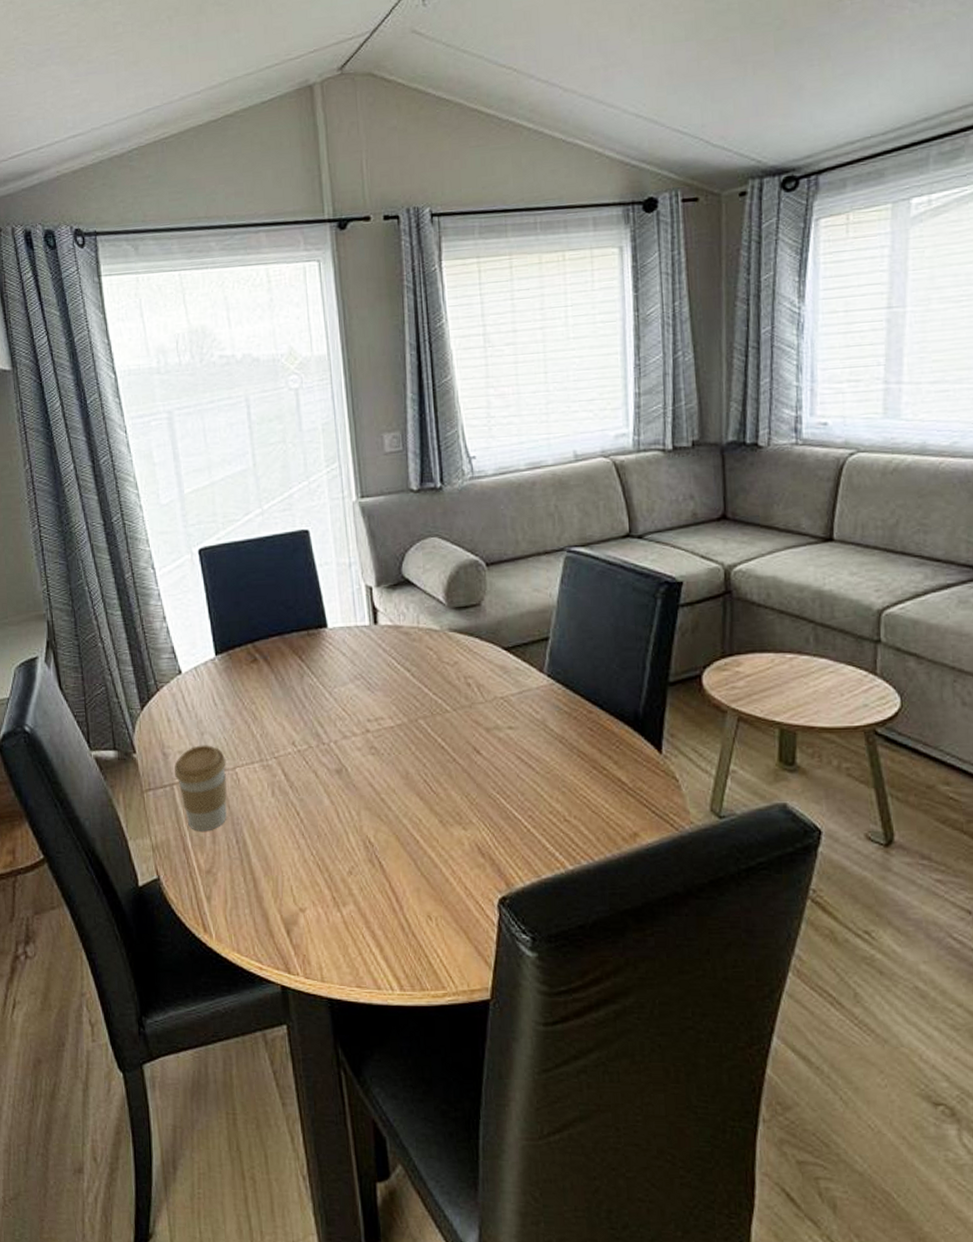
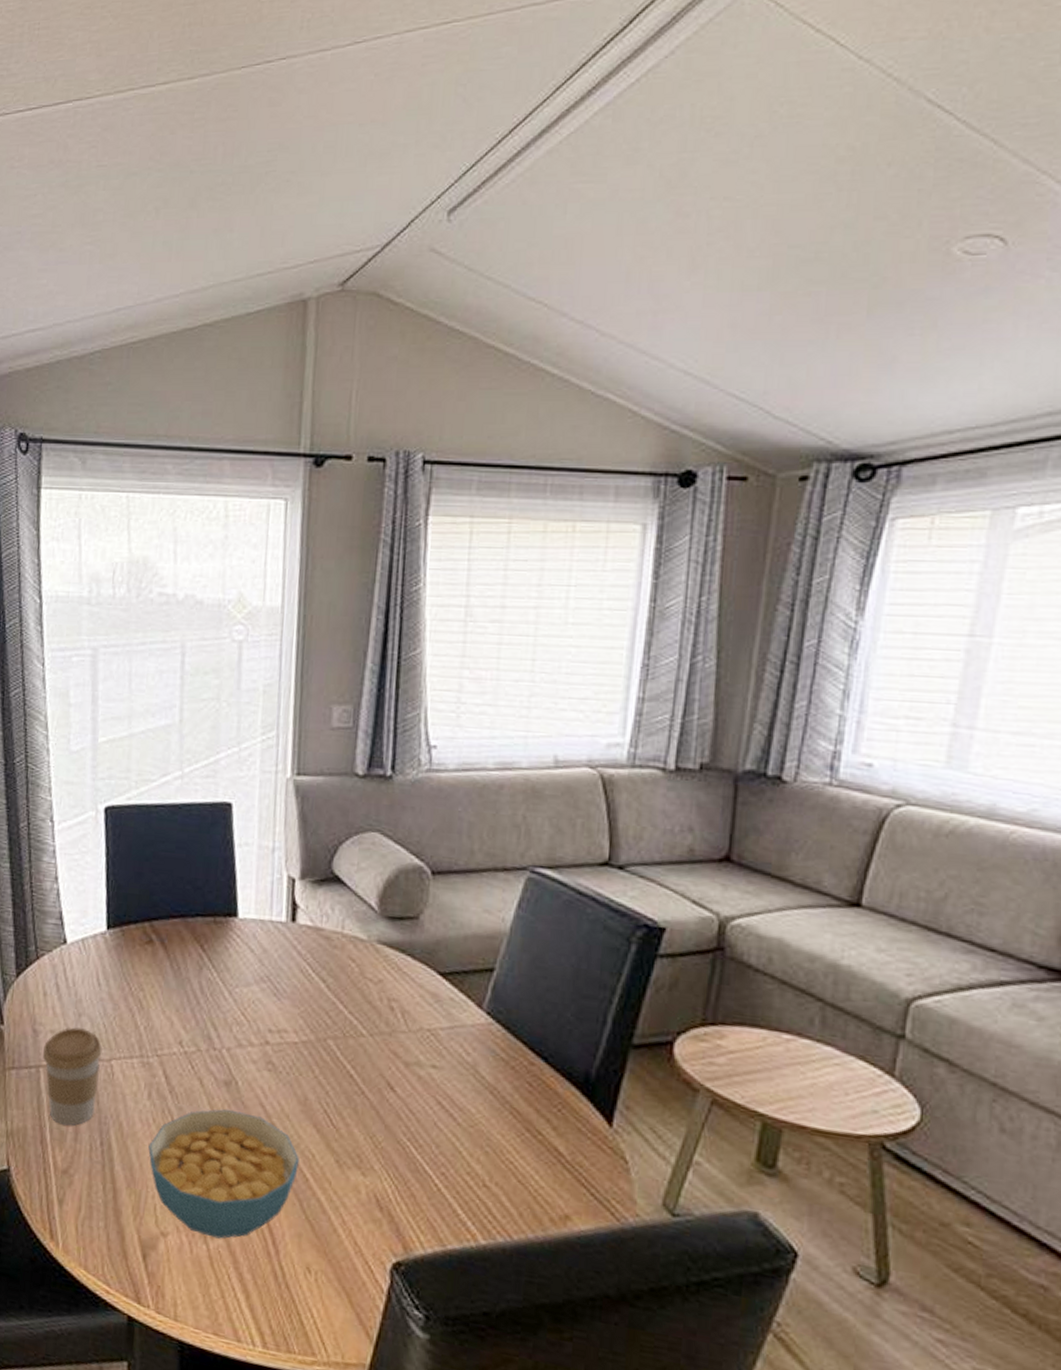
cereal bowl: none [278,793,409,905] -> present [148,1109,299,1239]

